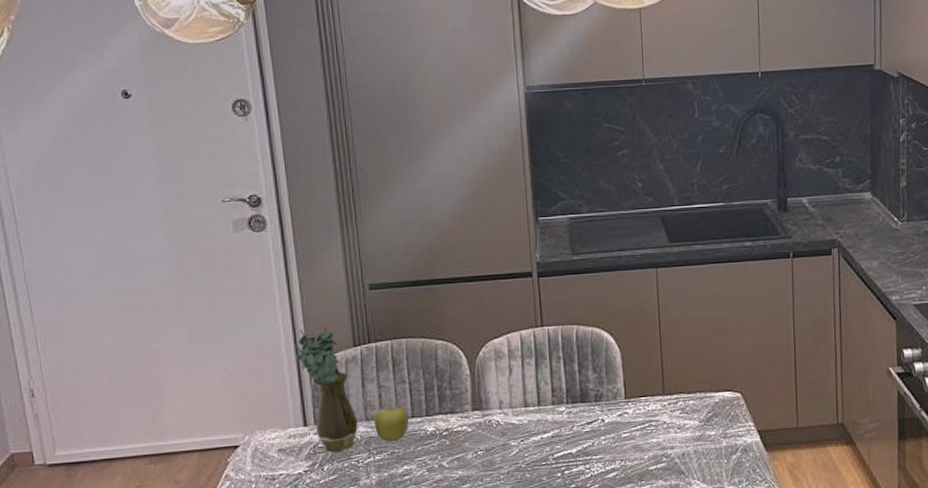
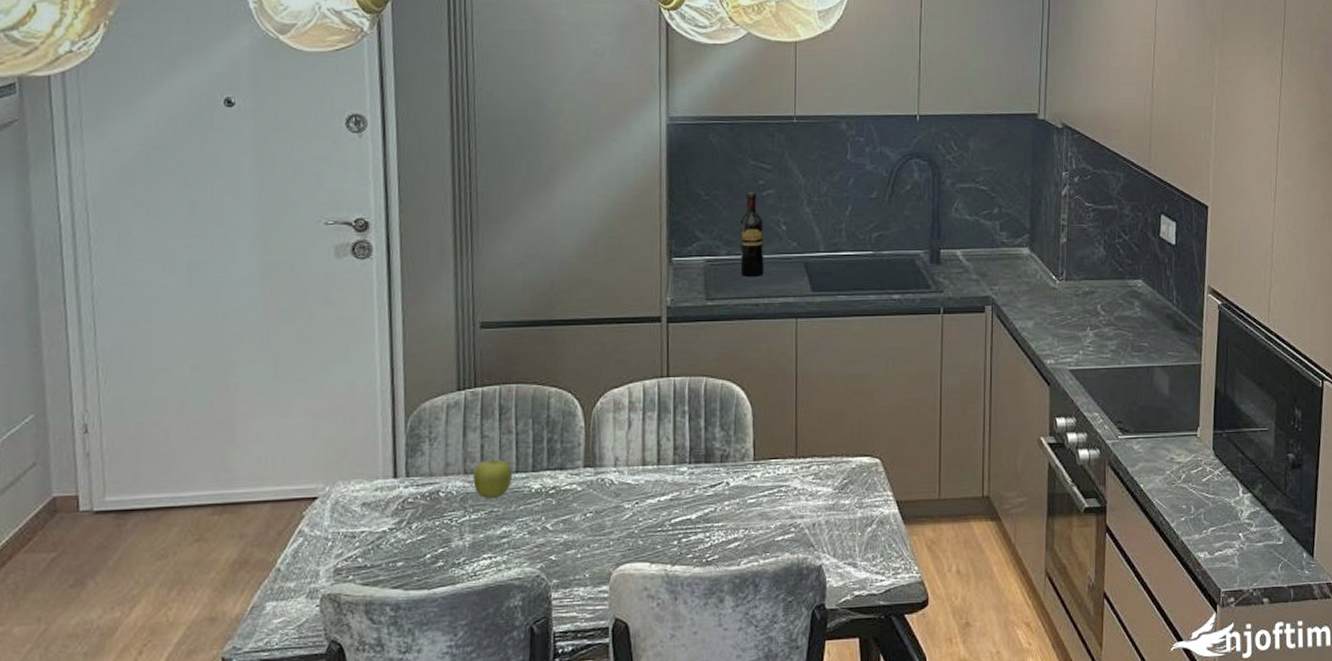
vase: present [297,326,358,452] -> none [392,366,455,509]
wine bottle: none [598,152,624,232] -> present [739,192,764,276]

